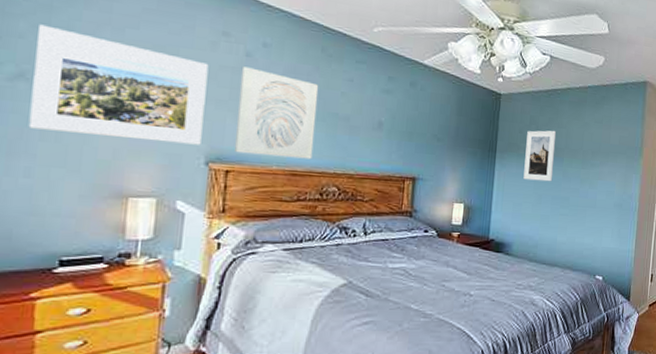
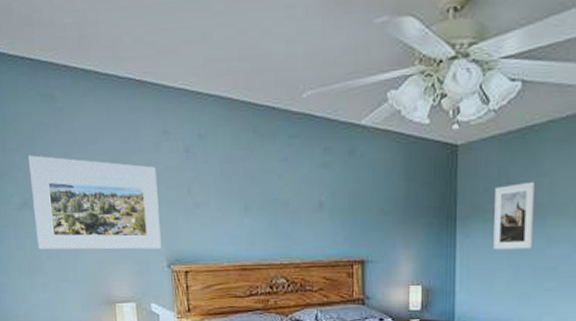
wall art: present [235,66,319,159] -> none [183,163,258,253]

